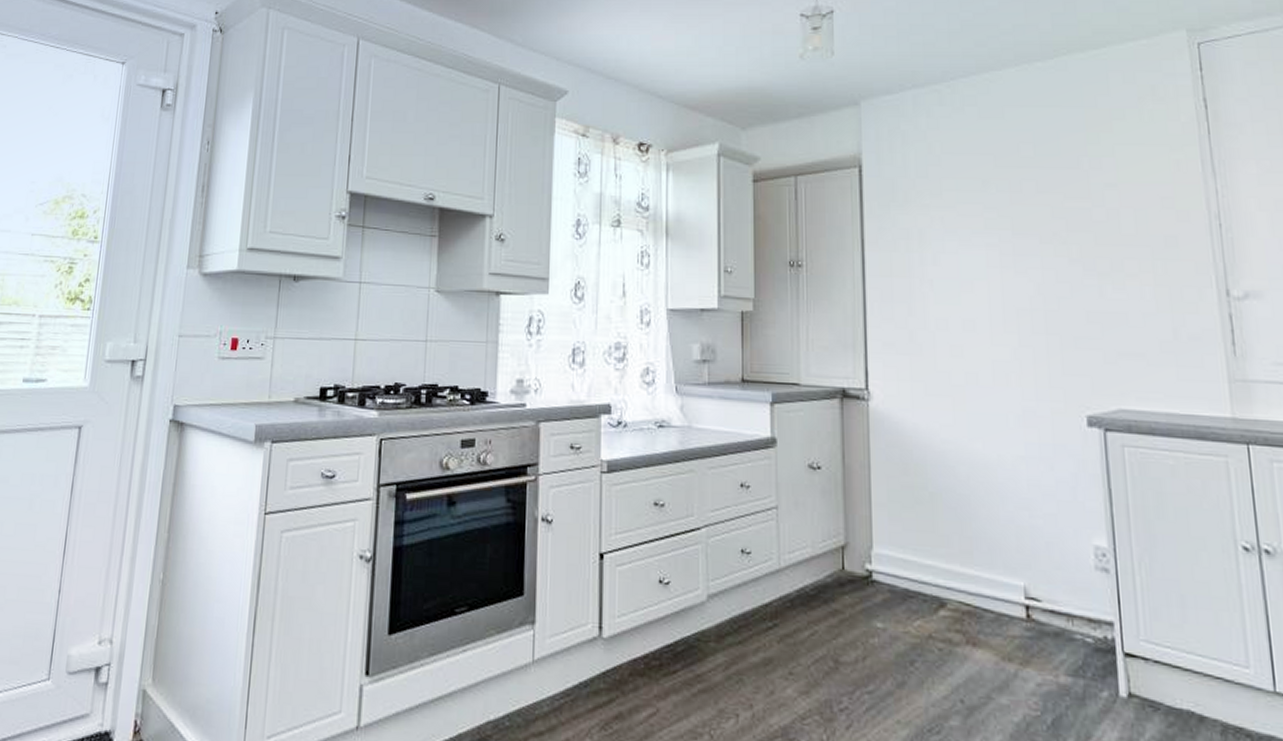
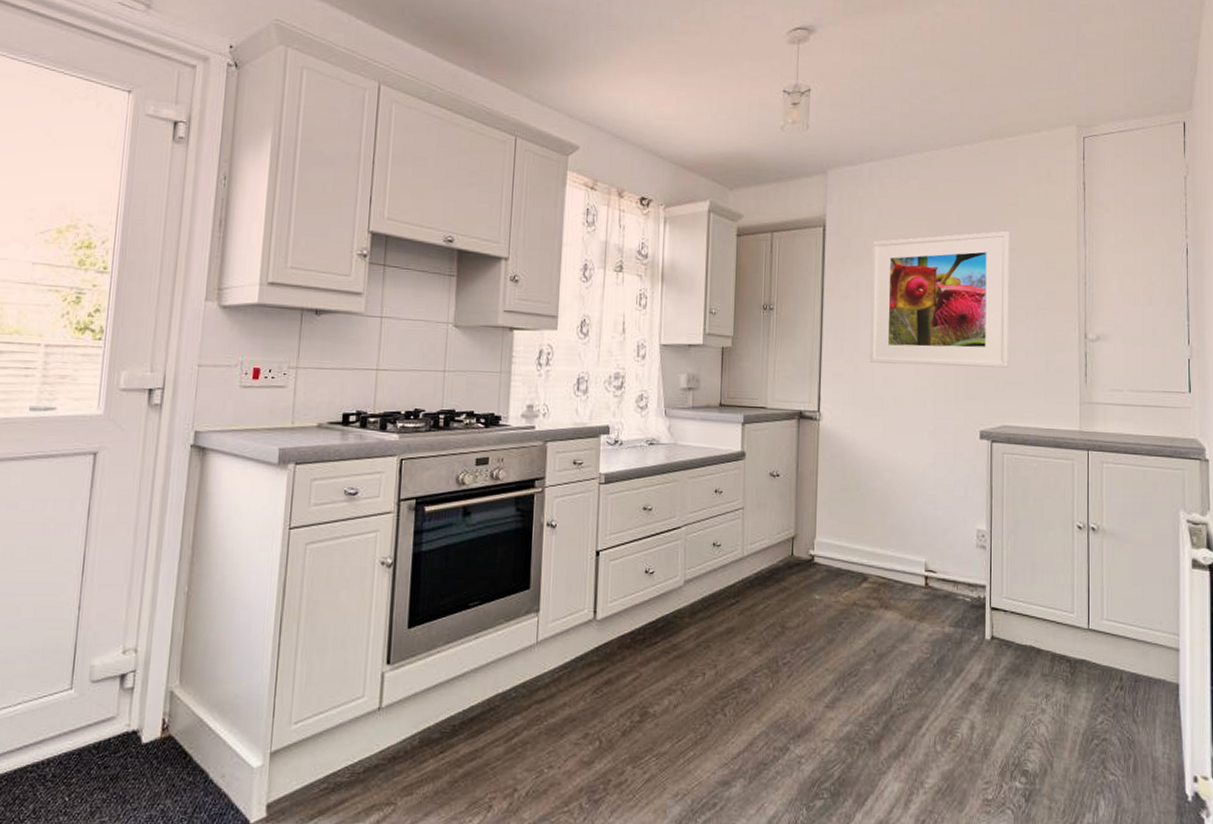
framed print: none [922,164,1119,335] -> present [869,231,1010,368]

